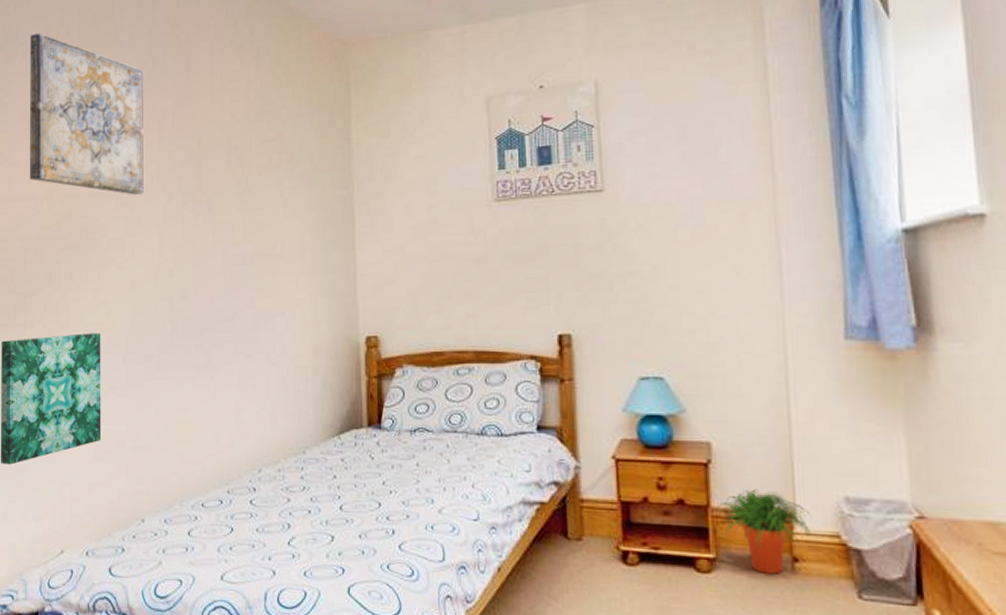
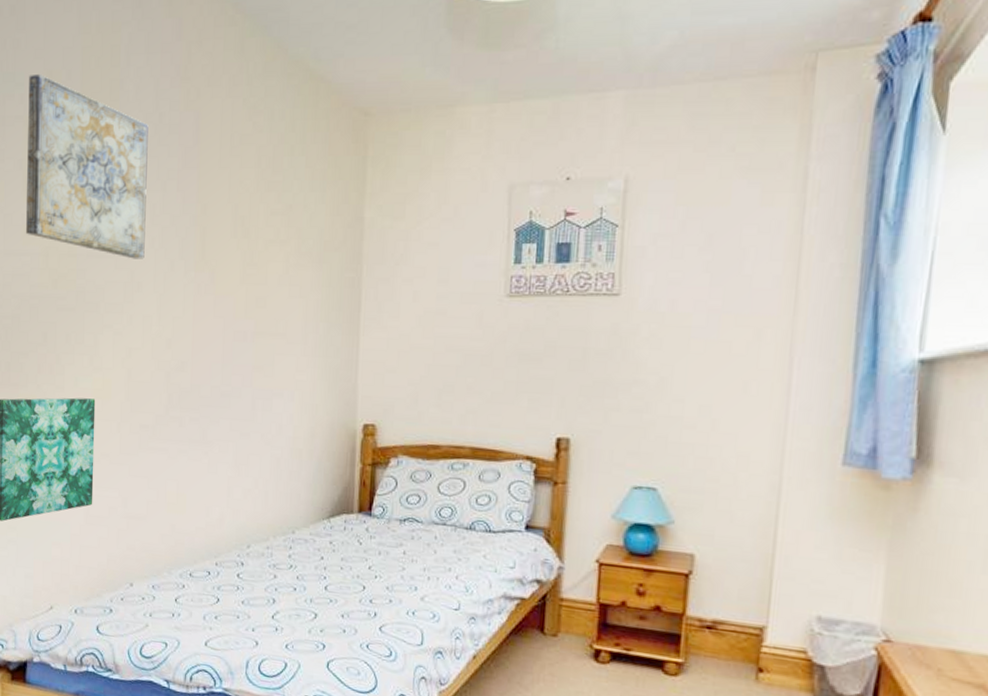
potted plant: present [717,489,813,574] -> none [692,602,783,682]

